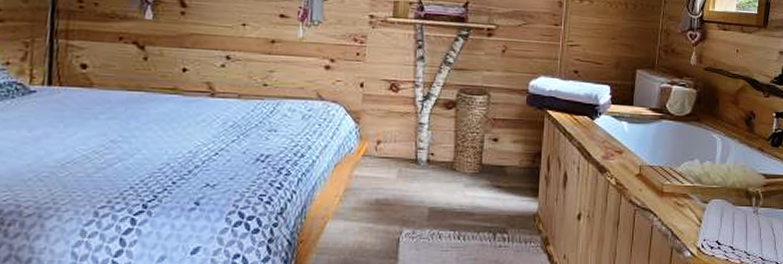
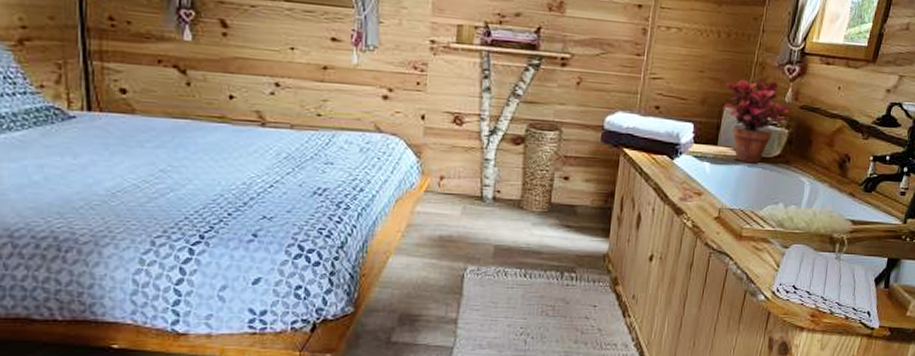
potted plant: none [637,44,697,122] -> present [724,79,792,164]

